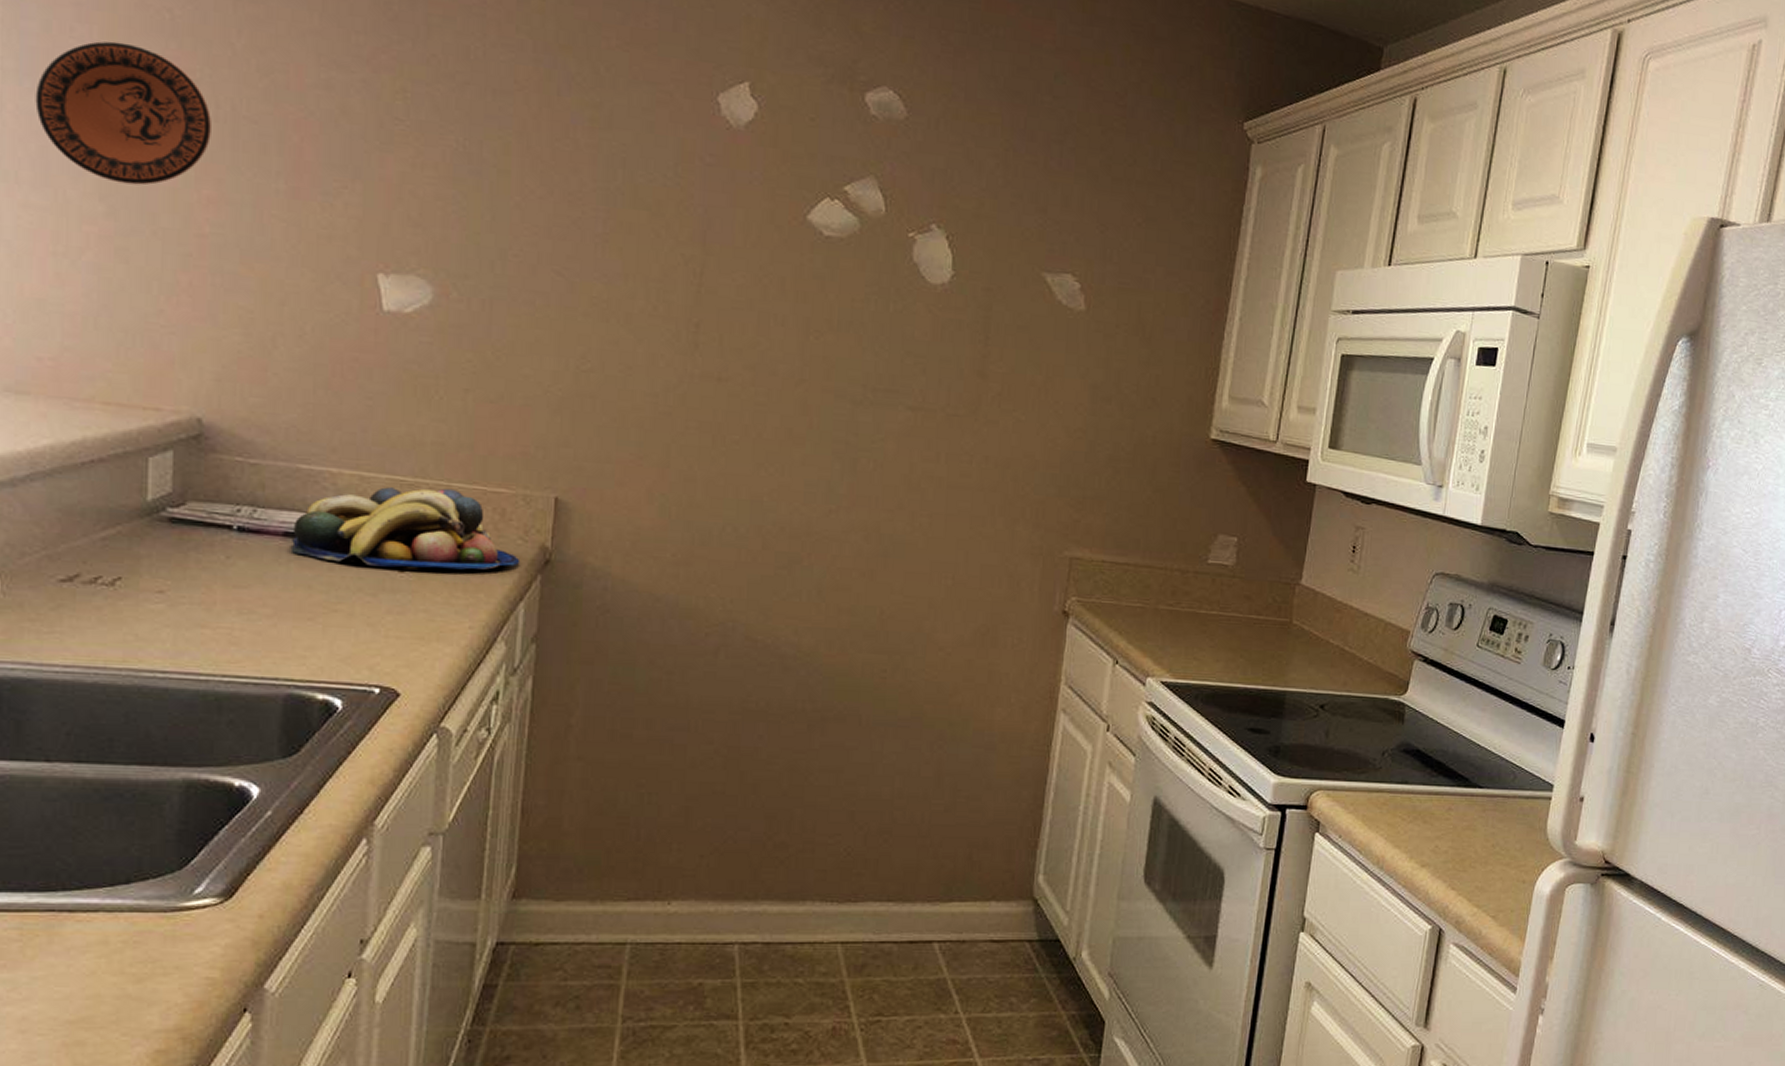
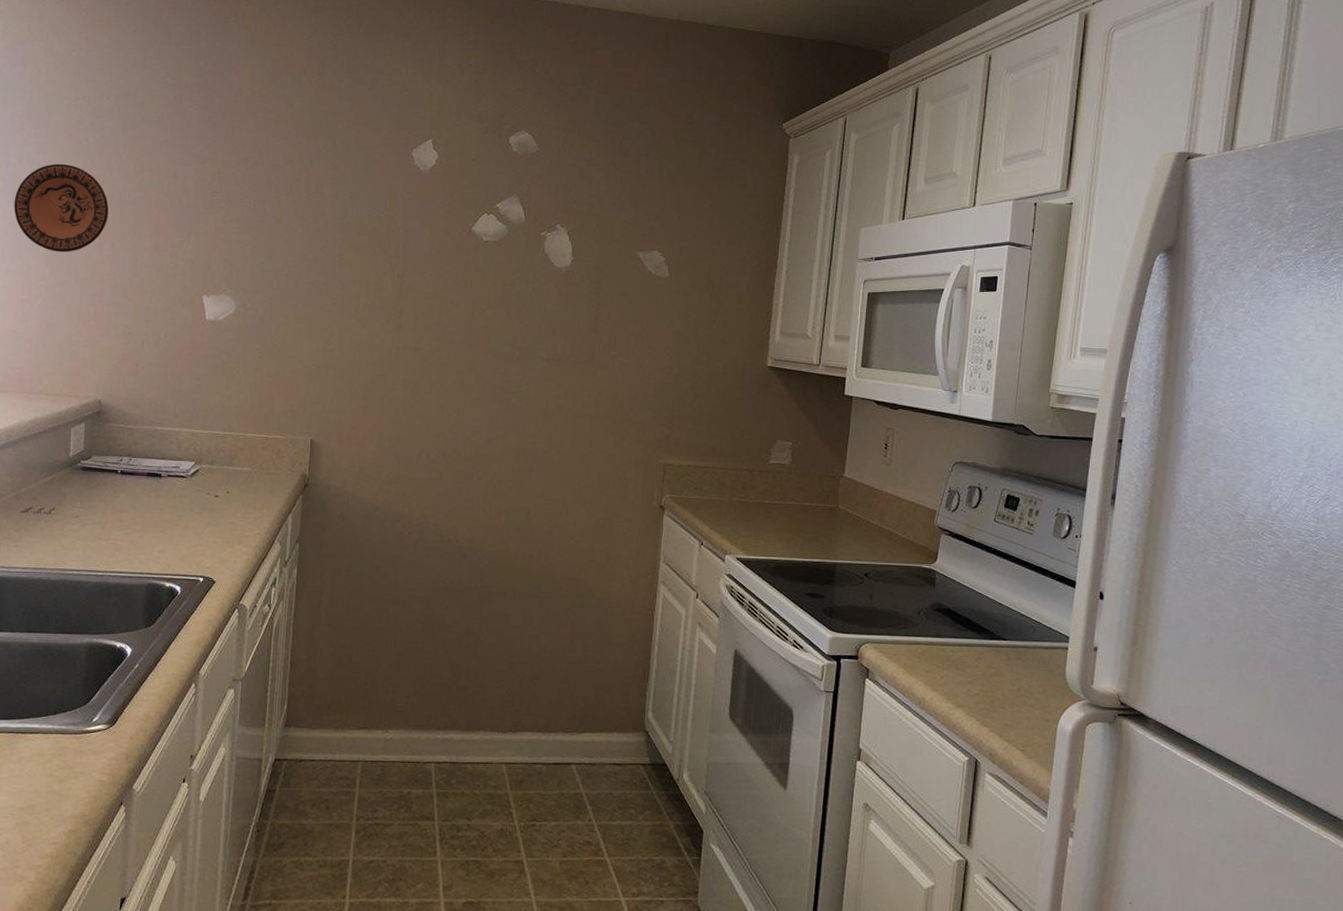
fruit bowl: present [290,487,521,570] -> none [151,437,289,494]

